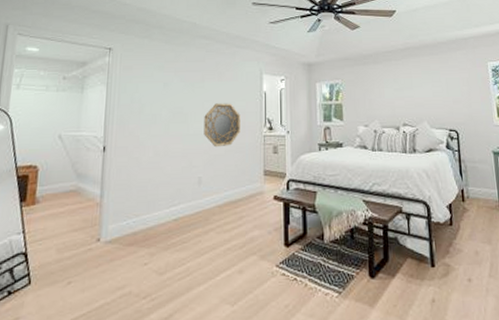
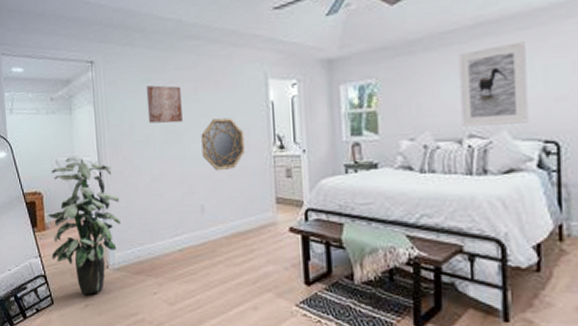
indoor plant: none [37,131,120,271] -> present [47,156,120,294]
wall art: none [157,73,190,105] -> present [146,85,183,124]
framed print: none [395,62,440,118] -> present [458,41,529,127]

